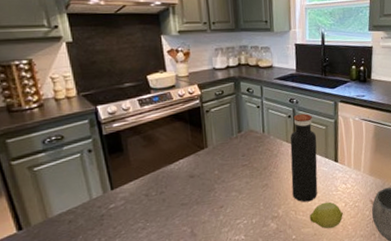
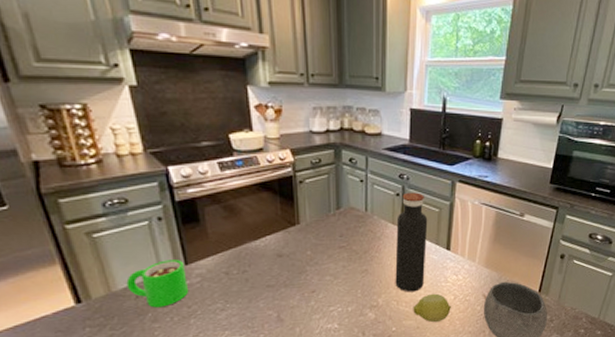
mug: none [61,185,115,231] -> present [126,259,189,308]

